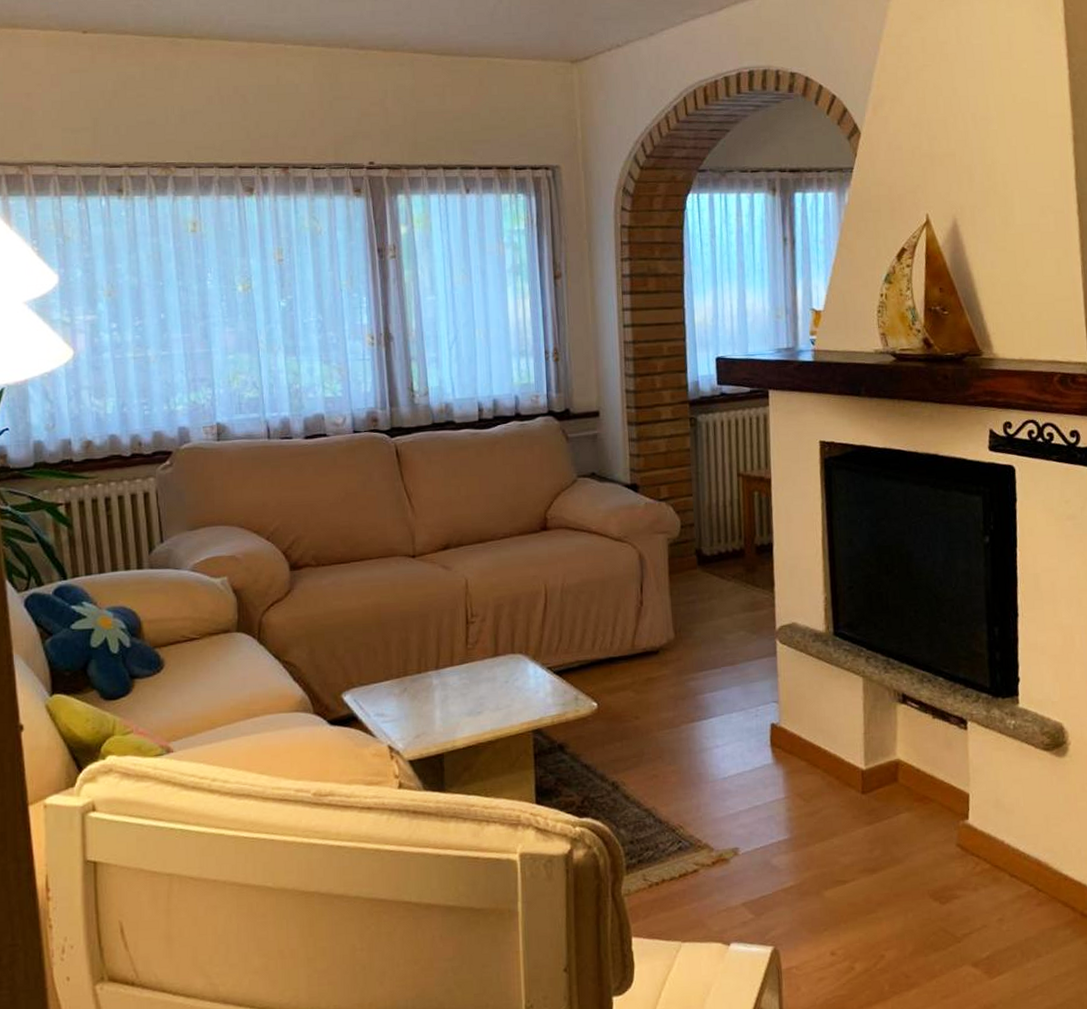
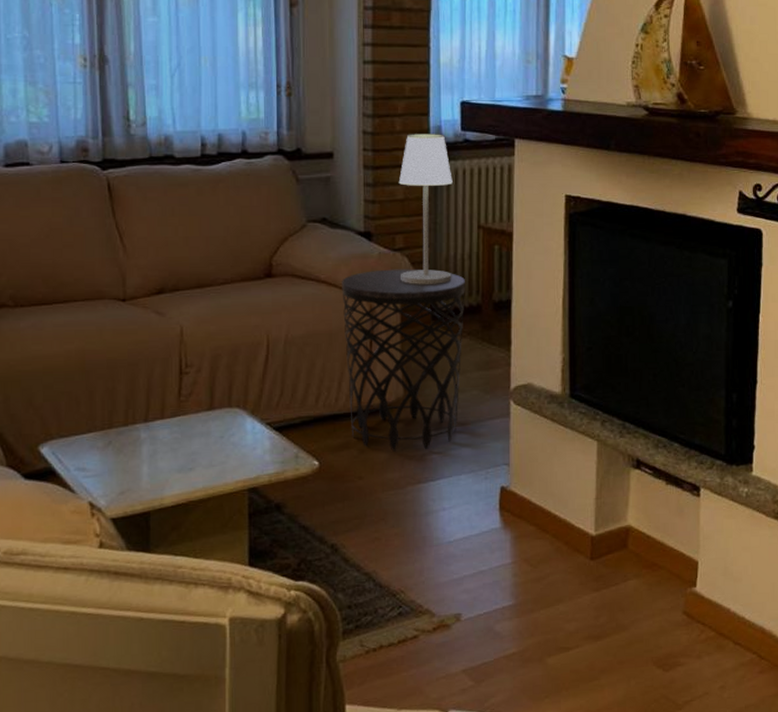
side table: none [612,517,728,692] -> present [342,269,465,452]
table lamp: none [660,389,715,532] -> present [398,134,453,285]

